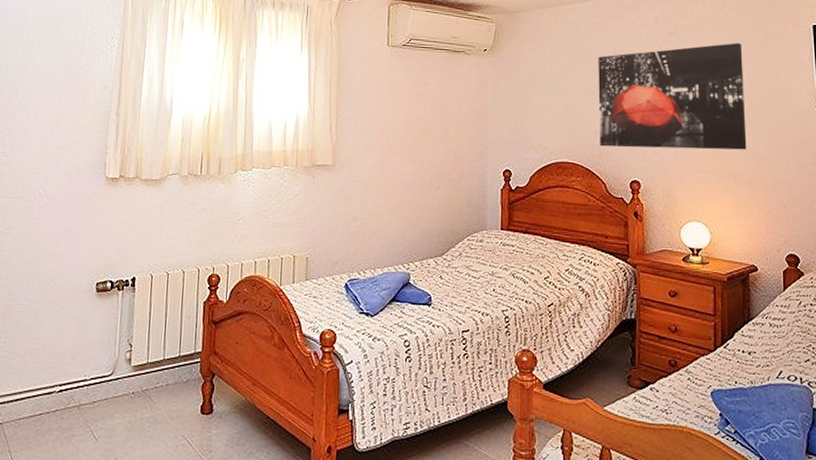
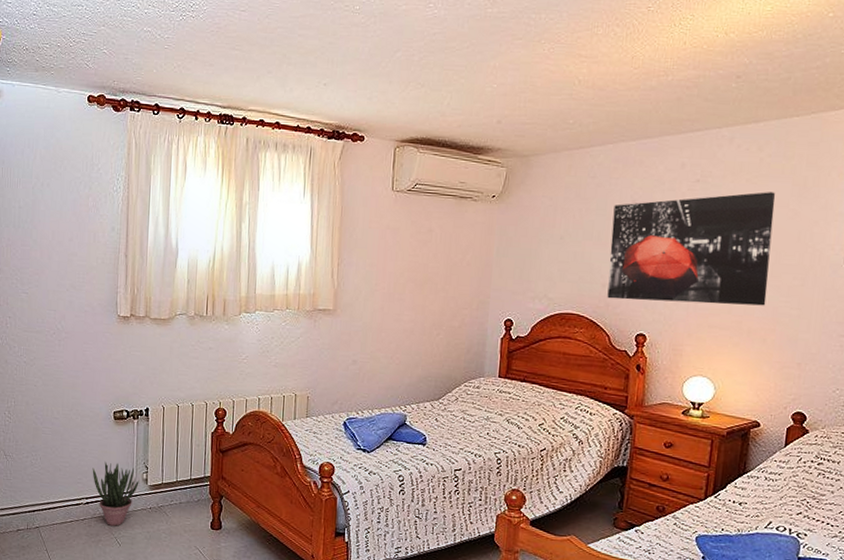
potted plant: none [68,341,122,417] -> present [92,461,139,526]

